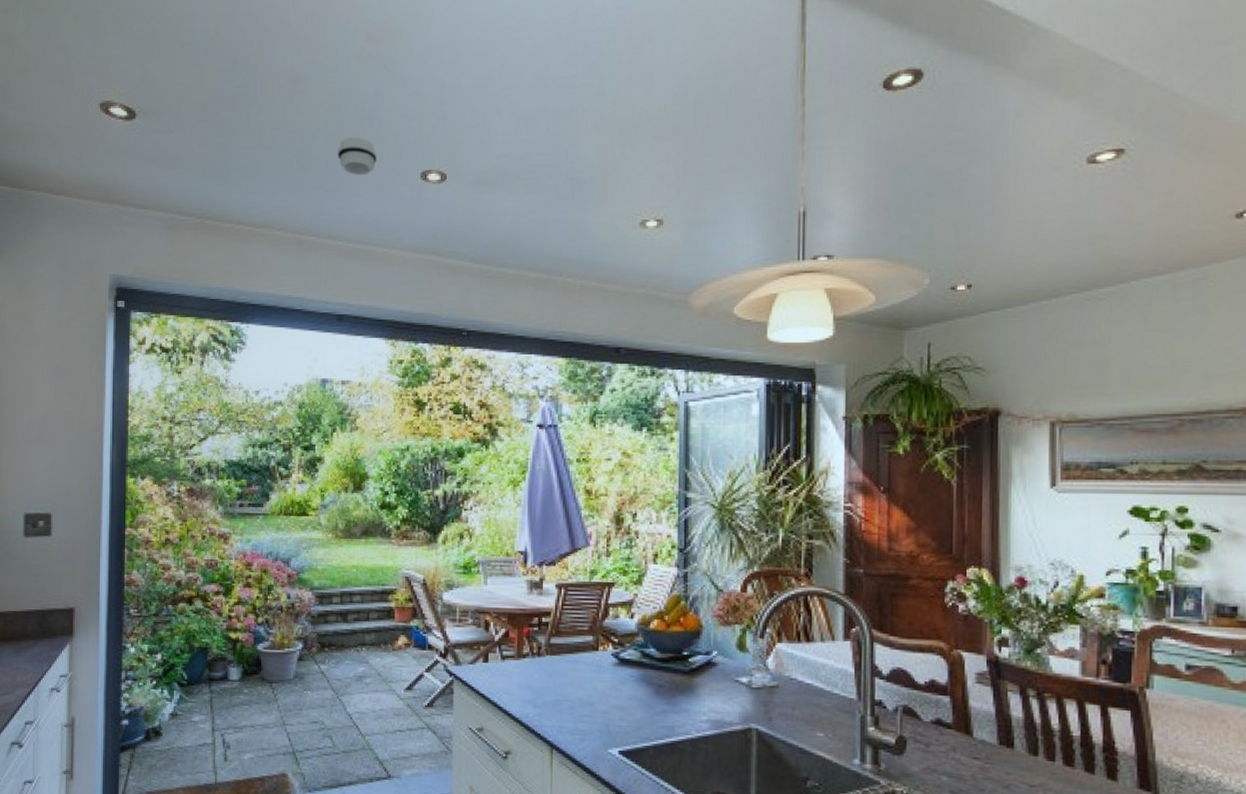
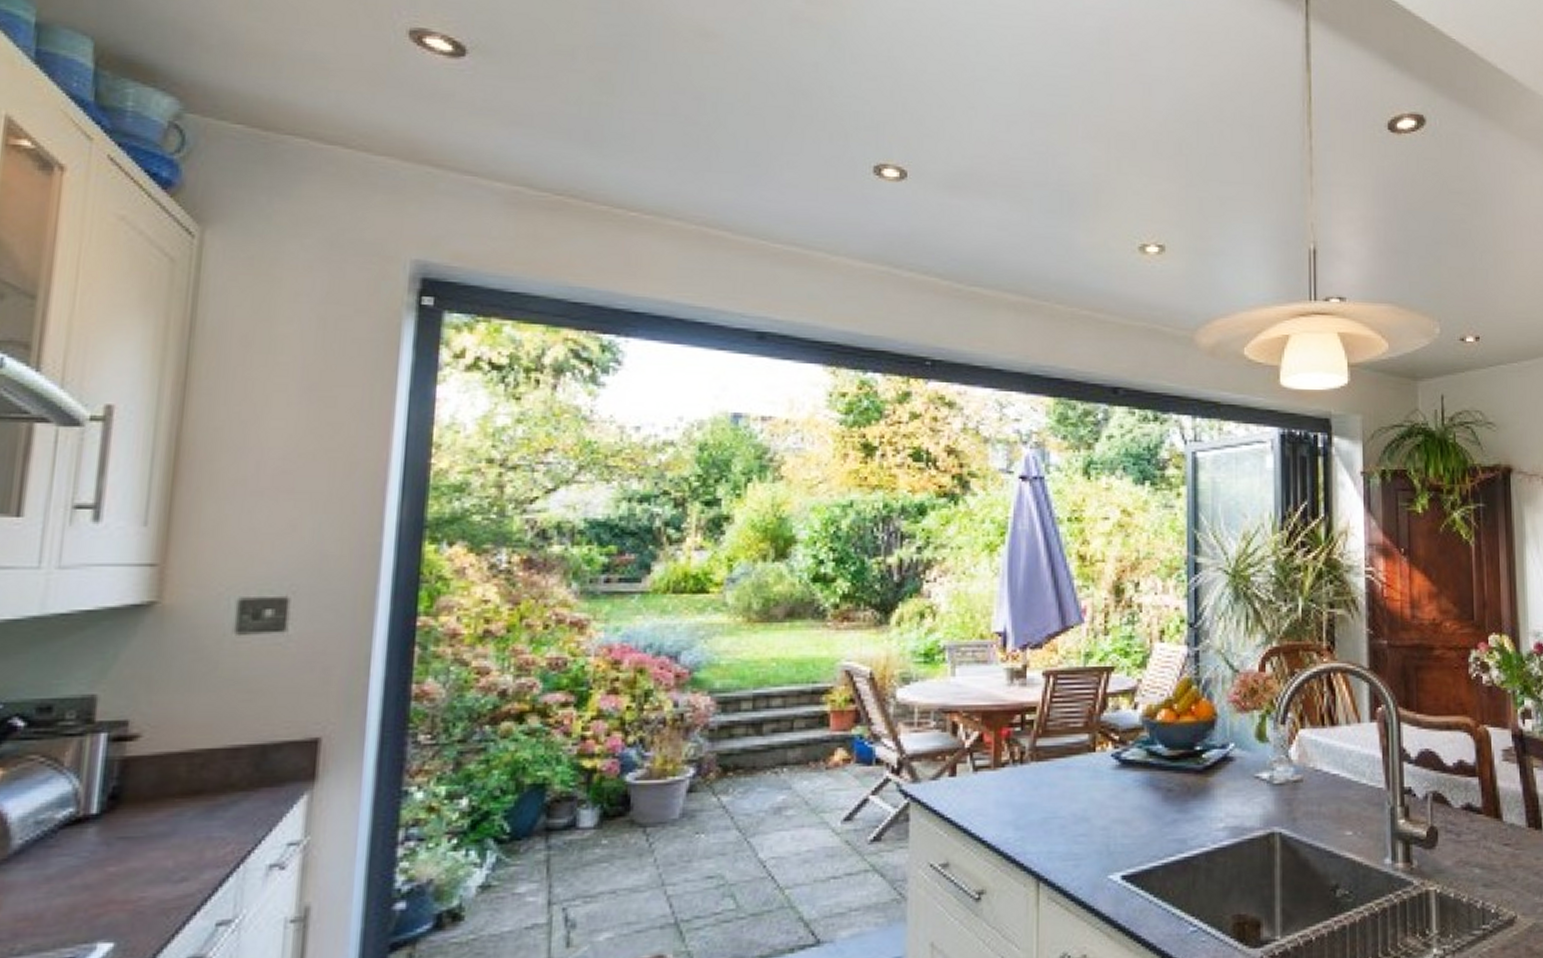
smoke detector: present [337,137,377,176] -> none [762,114,816,163]

